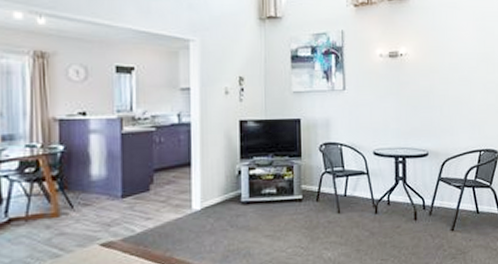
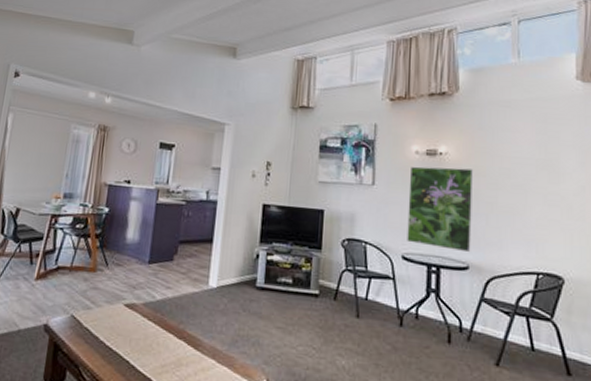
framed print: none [375,67,430,141] -> present [407,166,474,253]

